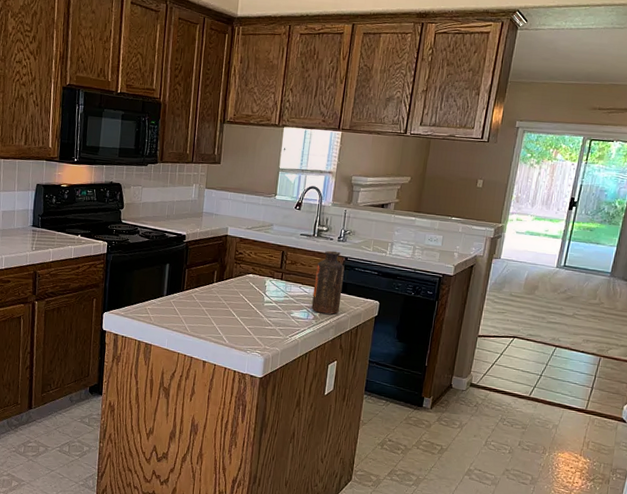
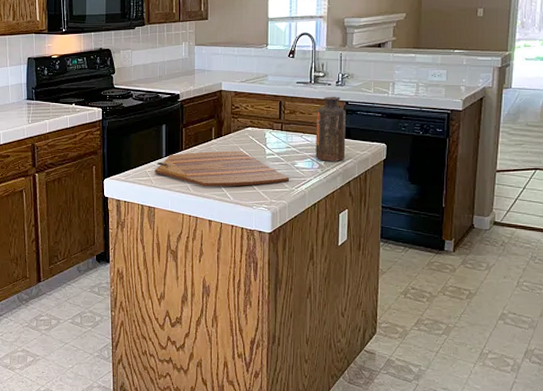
cutting board: none [154,293,285,331] -> present [155,150,290,187]

